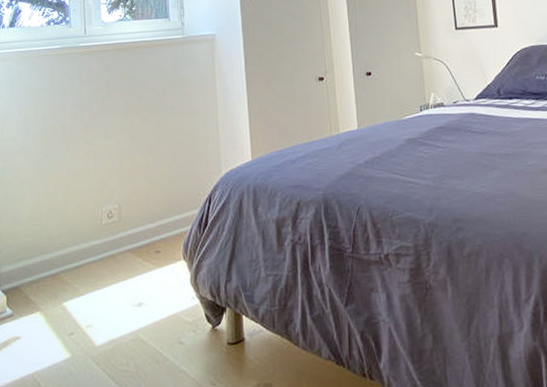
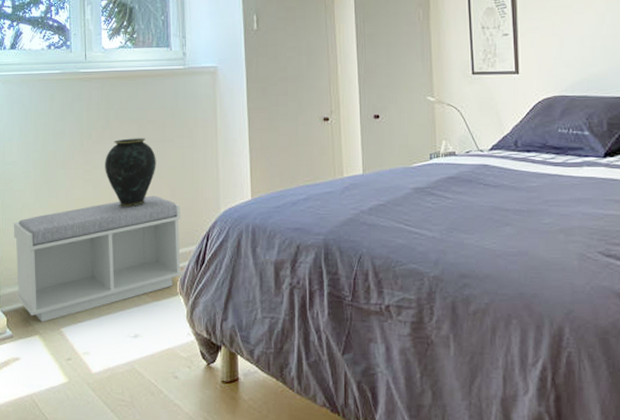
bench: none [13,162,186,298] -> present [13,196,183,322]
vase: none [106,107,157,177] -> present [105,138,156,208]

